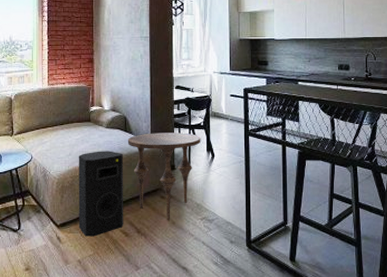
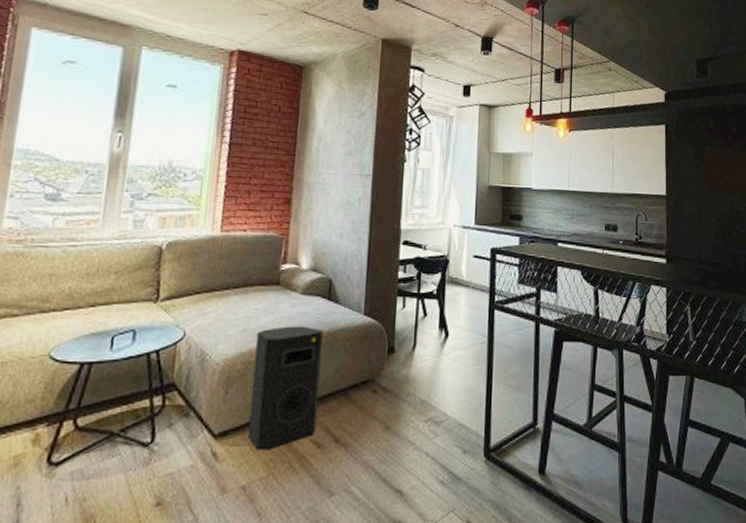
side table: present [127,132,201,222] -> none [330,302,432,426]

